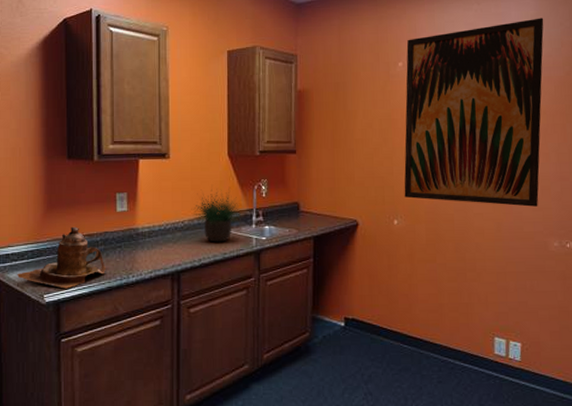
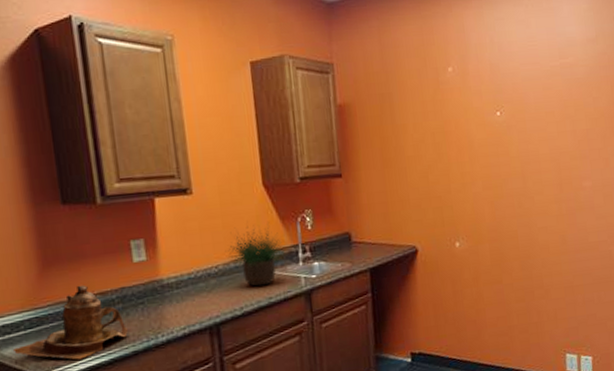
wall art: present [404,18,544,207] -> none [455,12,601,217]

